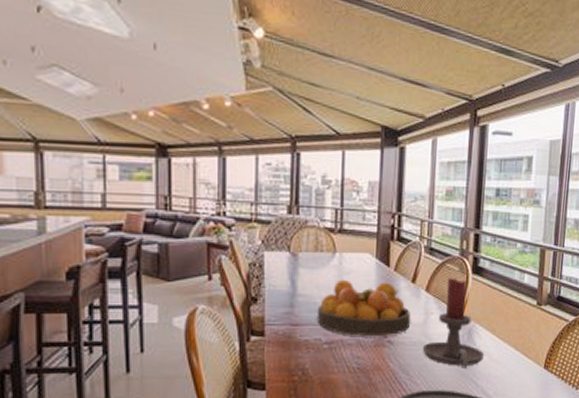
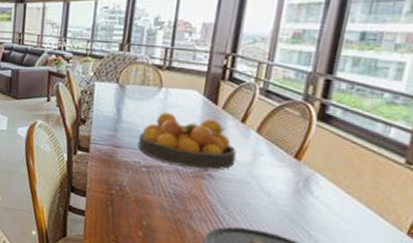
candle holder: present [422,278,485,369] -> none [246,122,324,216]

